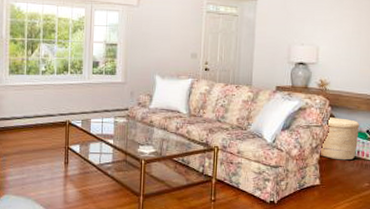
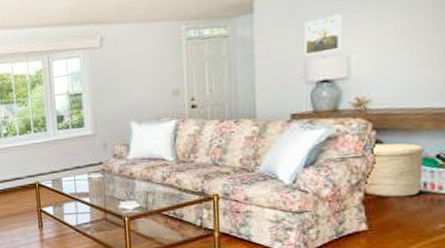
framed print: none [290,13,316,41] -> present [304,14,342,56]

